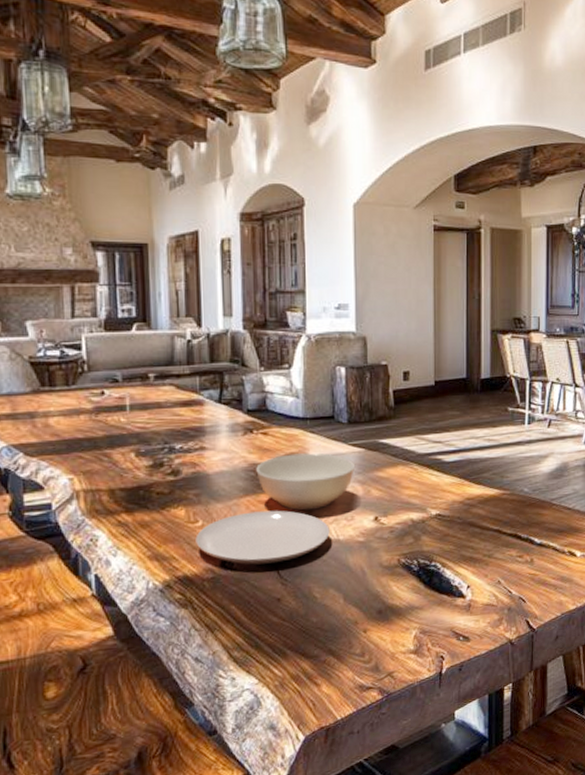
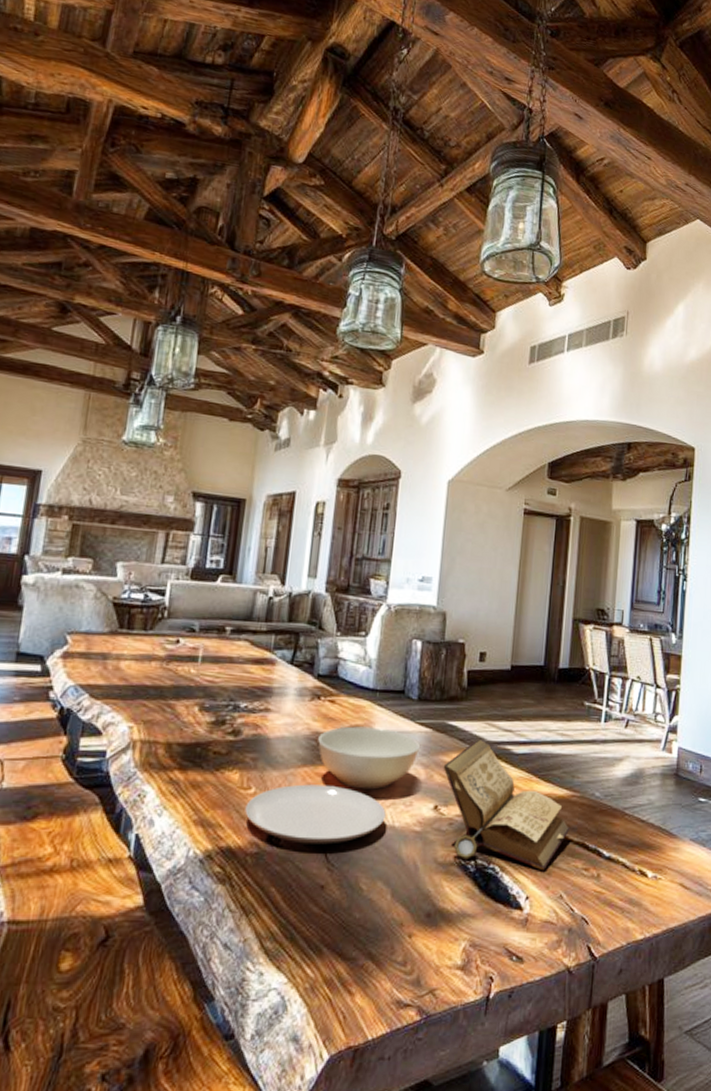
book: none [379,452,503,563] -> present [443,738,571,871]

